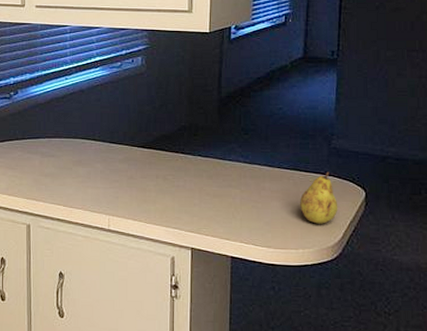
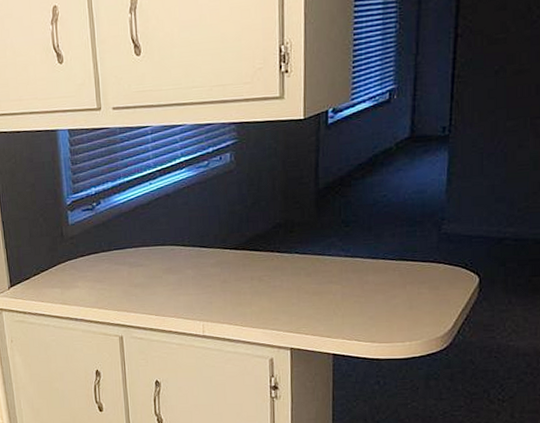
fruit: present [300,171,338,224] -> none [407,259,449,315]

